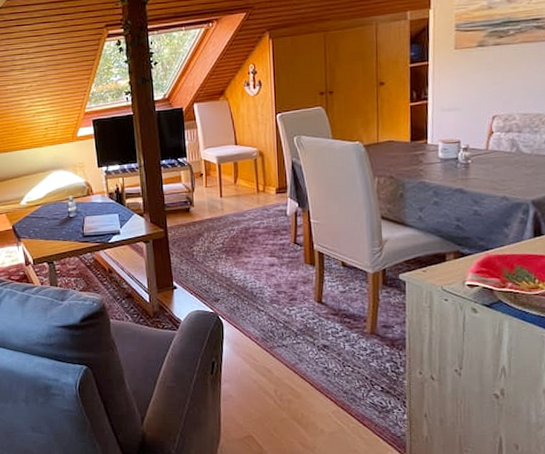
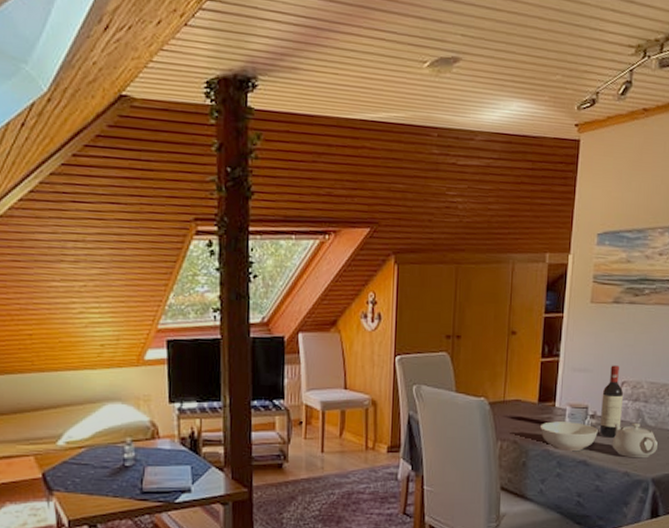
bowl: none [413,156,472,182] -> present [539,421,598,452]
wine bottle: none [473,102,496,167] -> present [599,365,624,438]
teapot: none [487,151,535,184] -> present [612,422,658,459]

